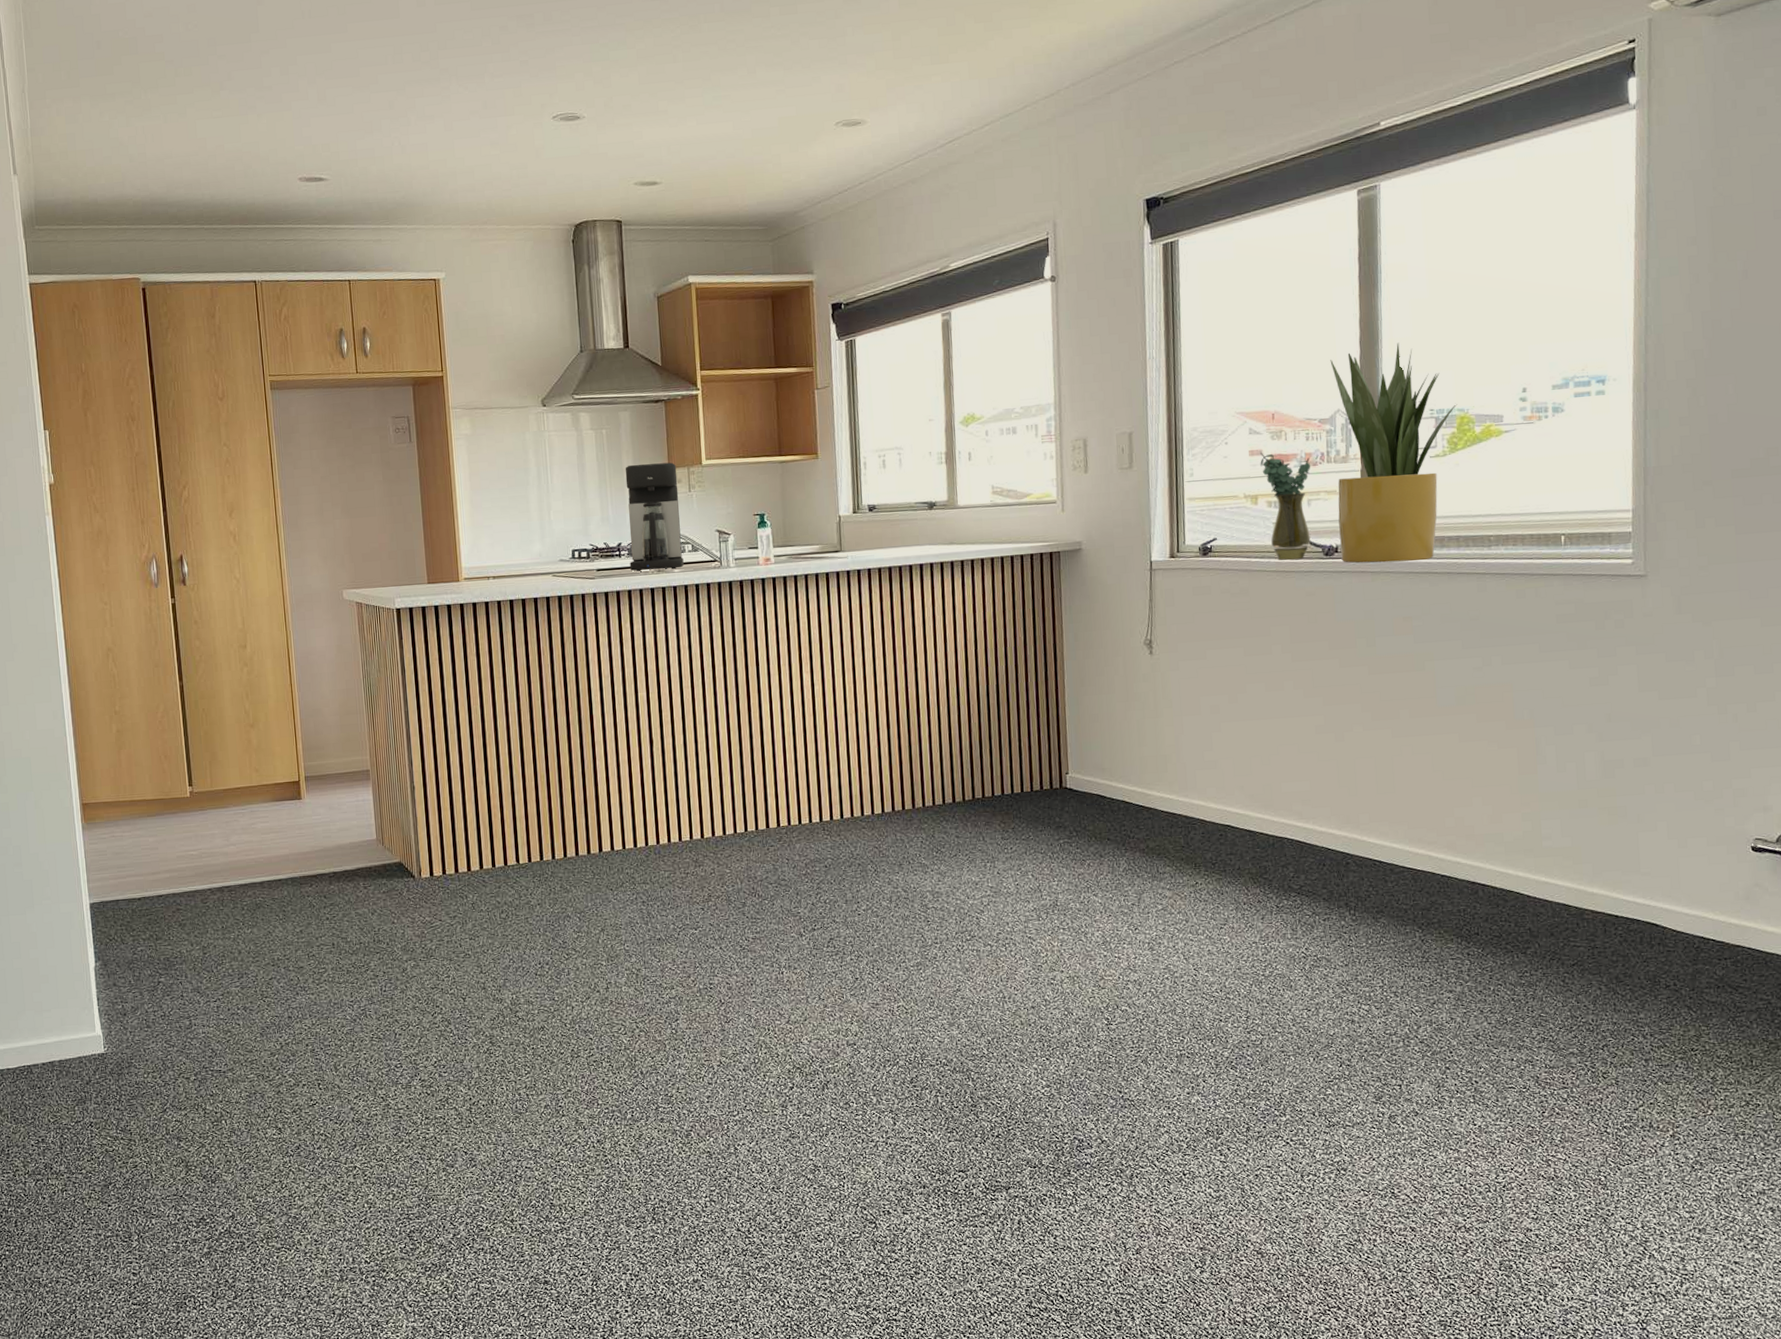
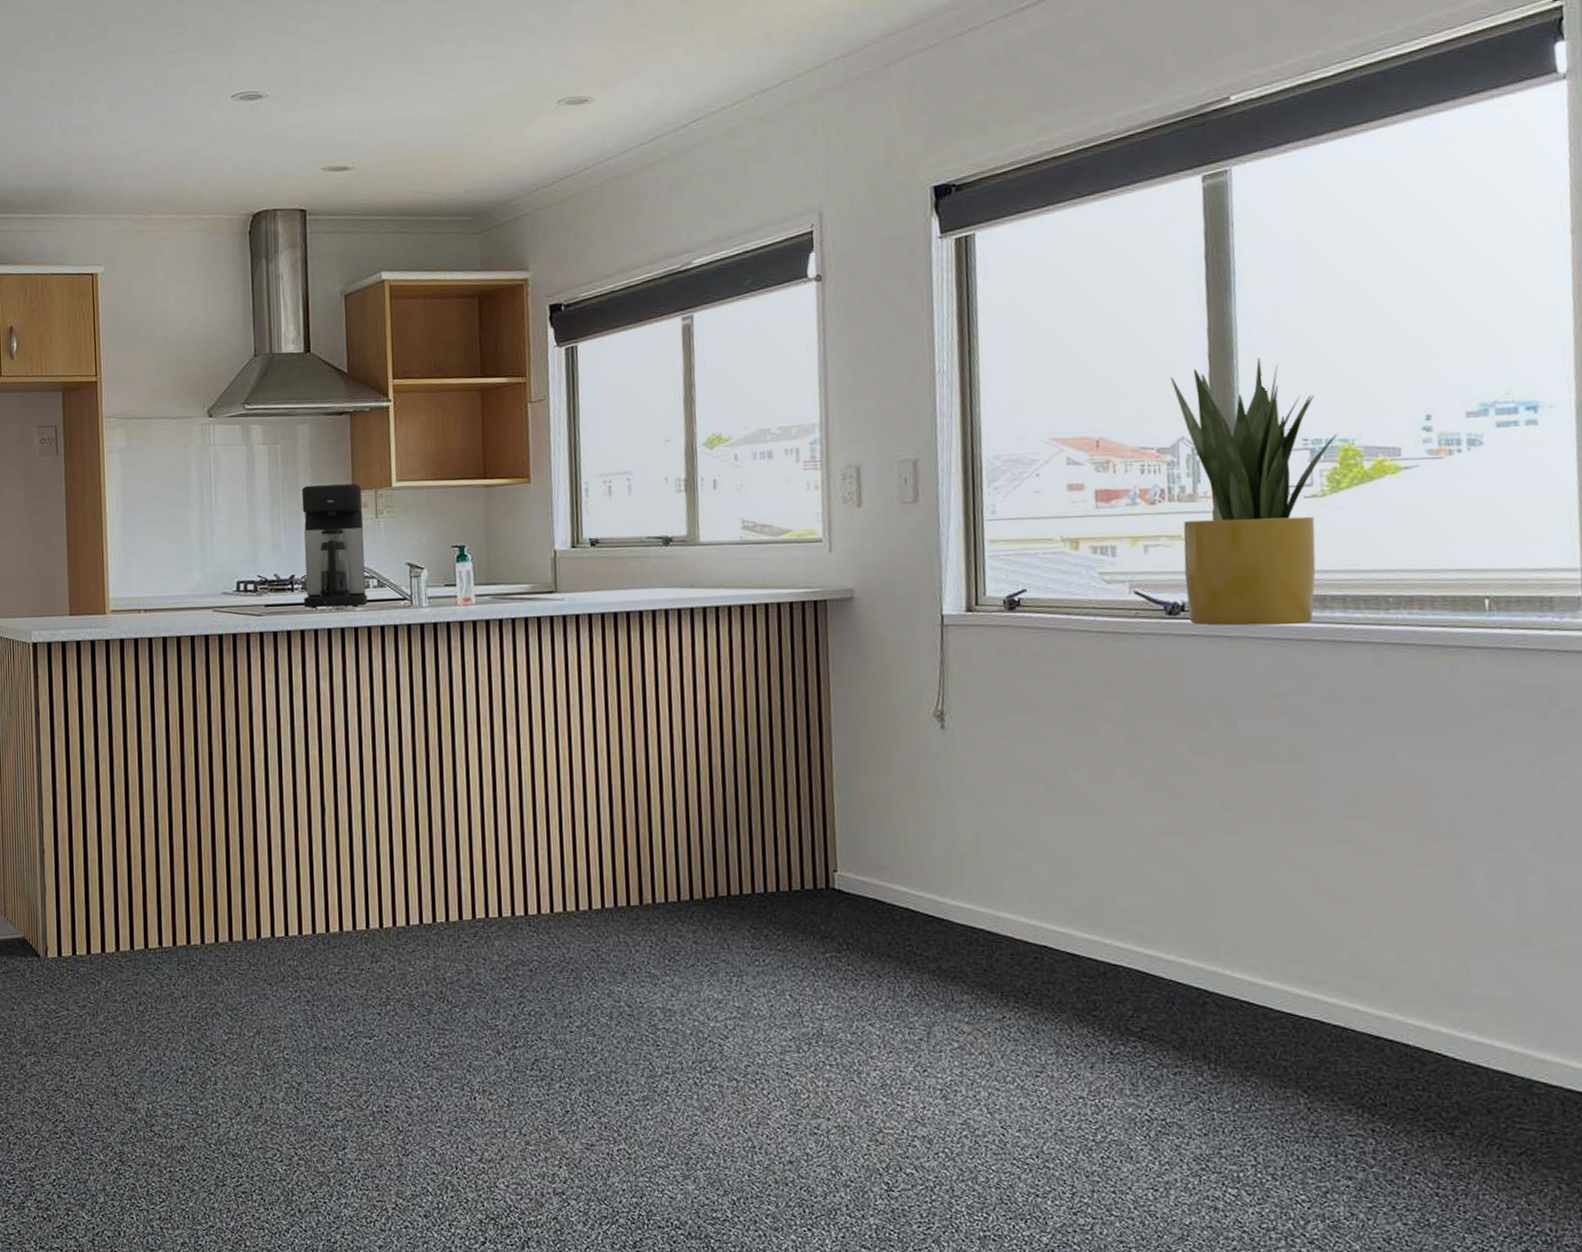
vase: present [1260,452,1311,561] -> none [1081,486,1149,620]

